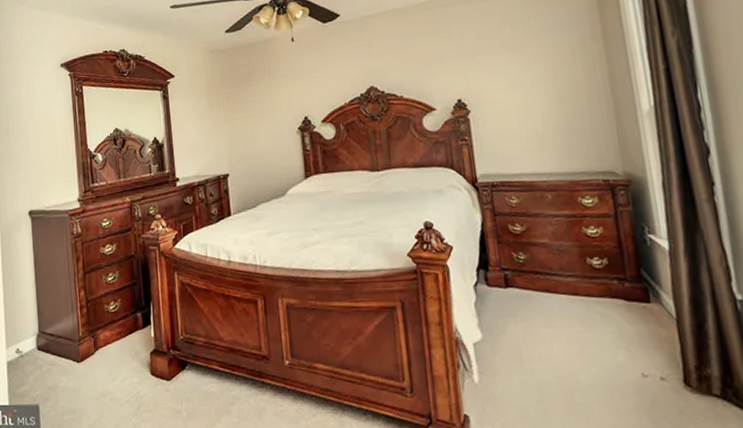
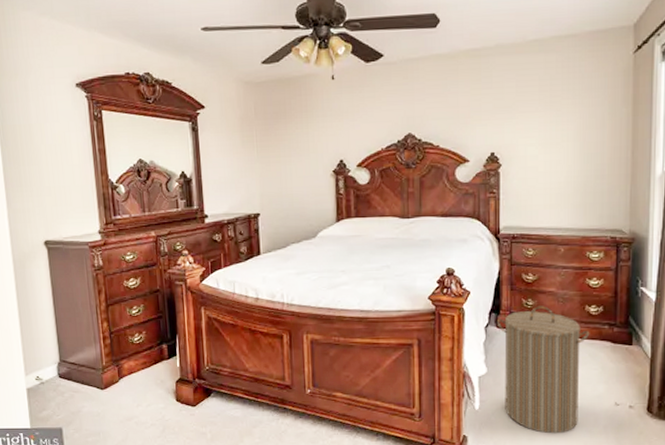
laundry hamper: none [486,259,600,413] -> present [496,306,590,434]

